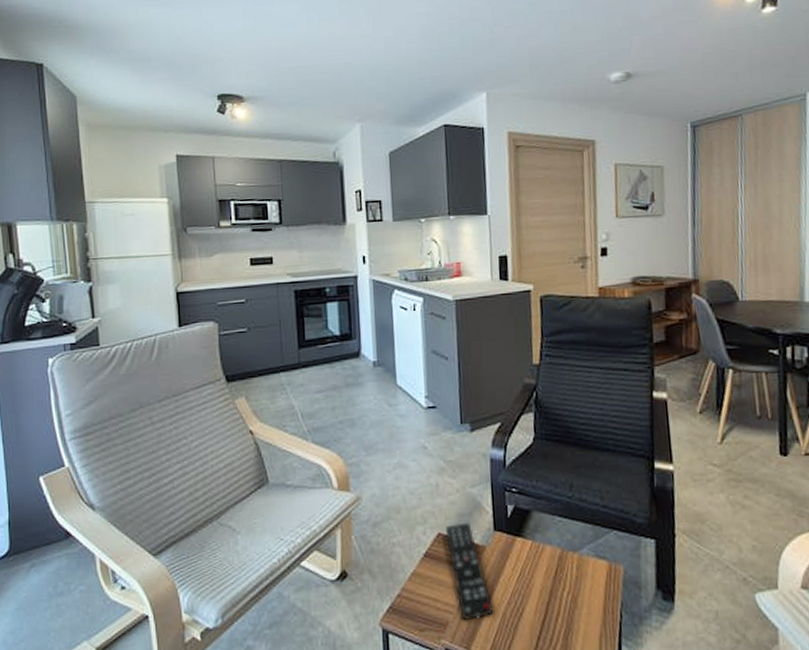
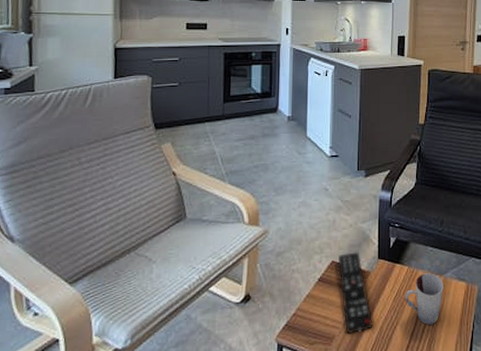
cup: none [530,549,579,612] -> present [404,273,443,325]

